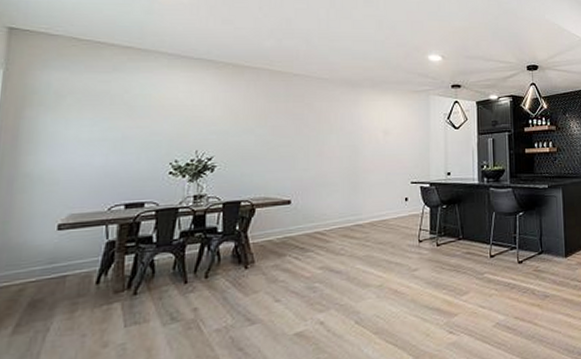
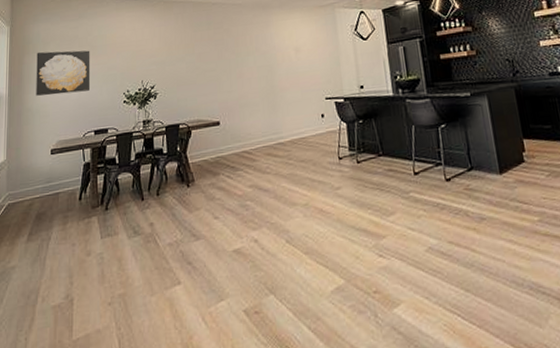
wall art: none [39,105,127,160] -> present [36,50,91,96]

